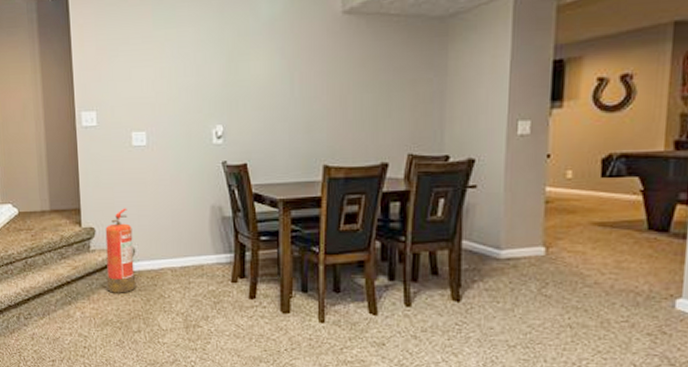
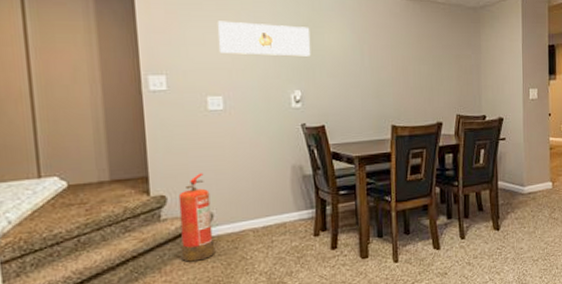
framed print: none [143,53,235,88] -> present [218,21,311,57]

